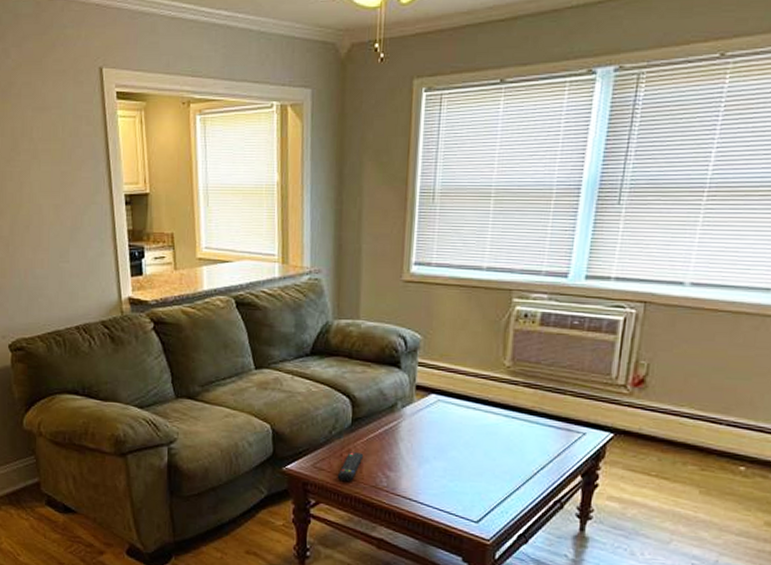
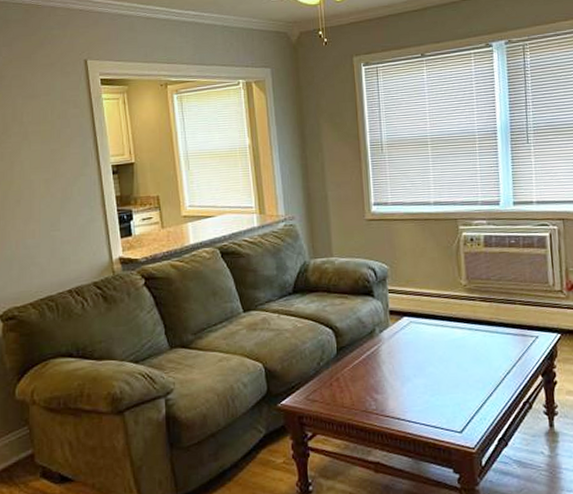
remote control: present [337,452,364,481] -> none [329,380,352,409]

